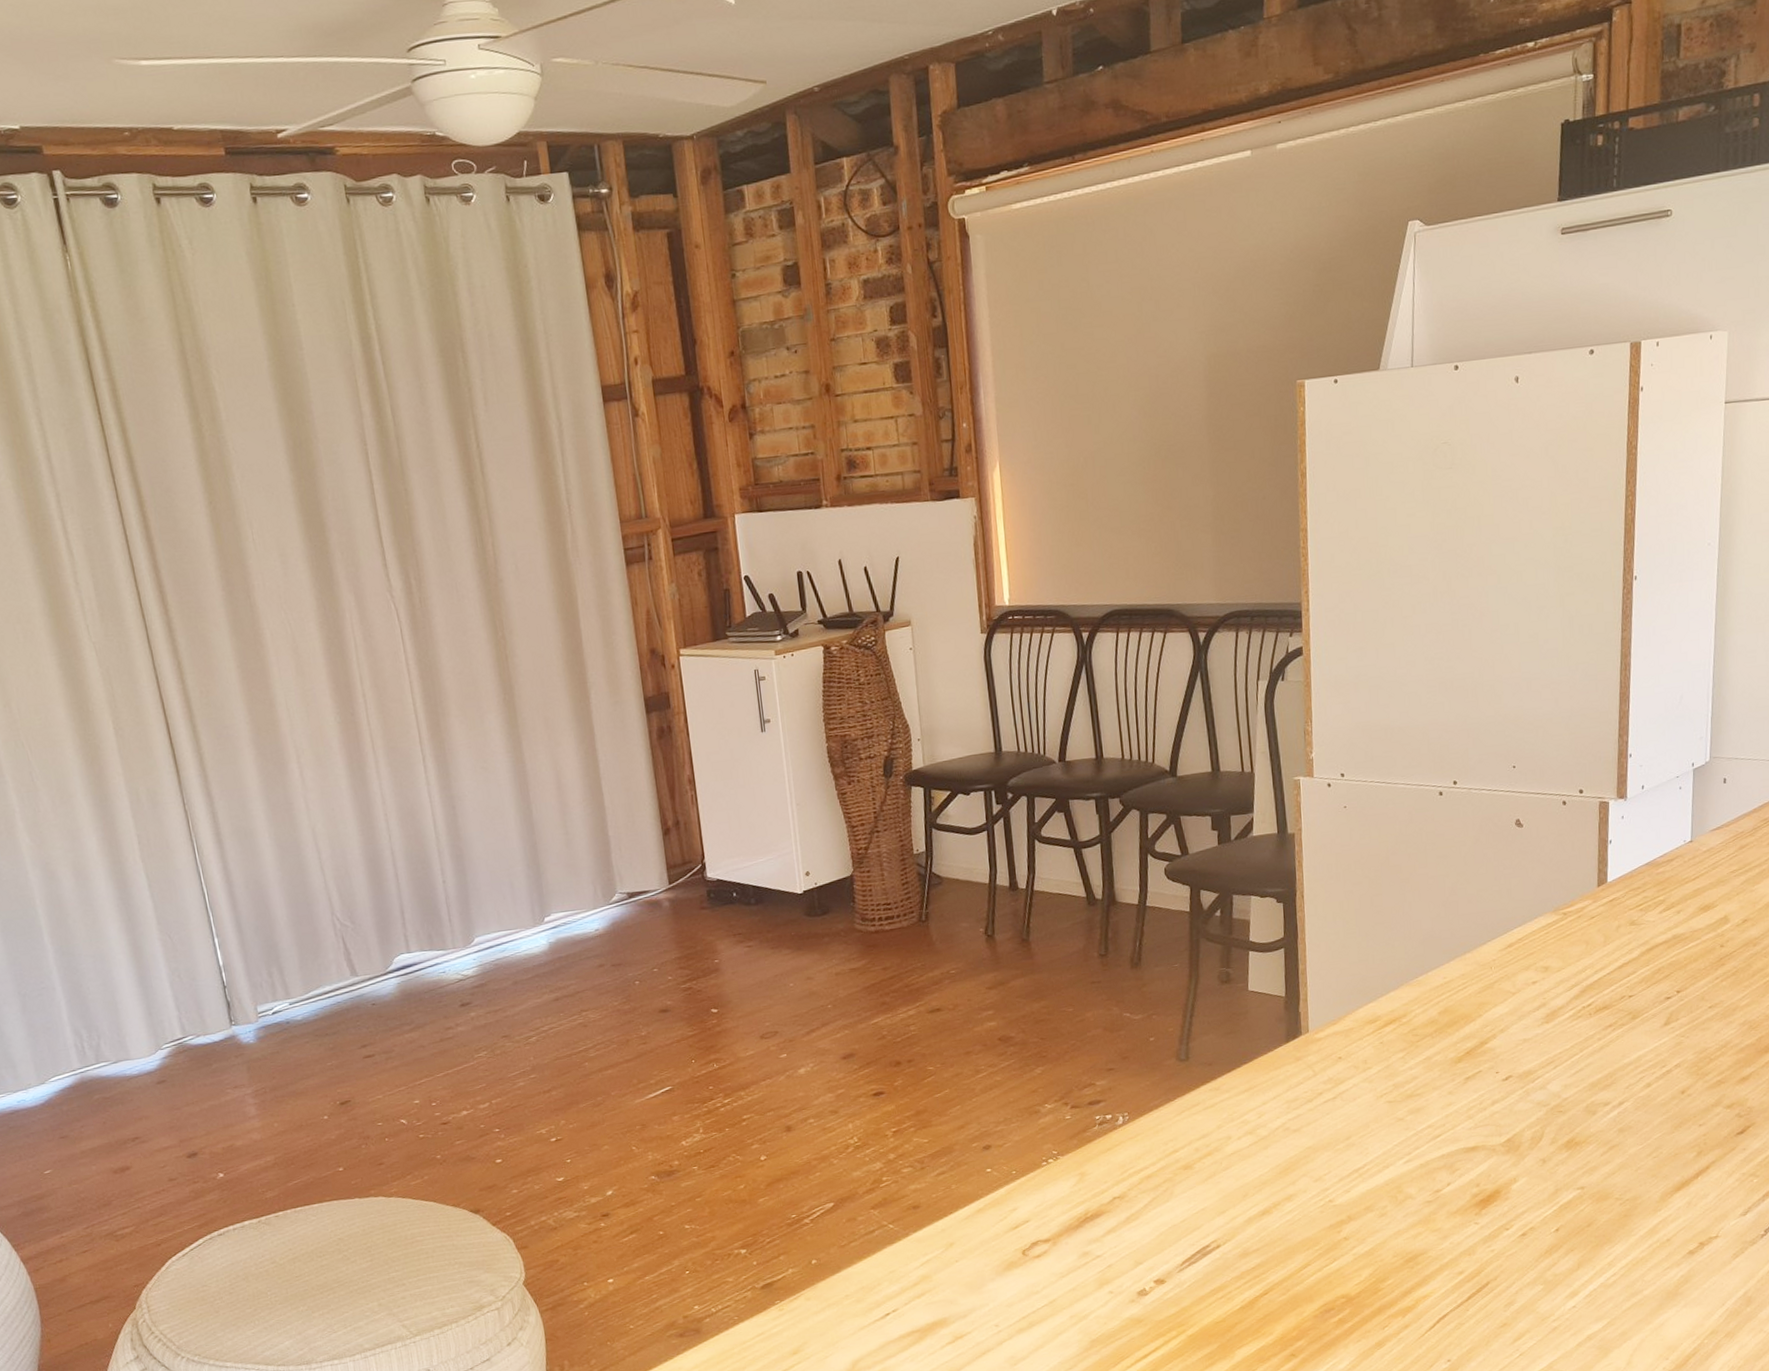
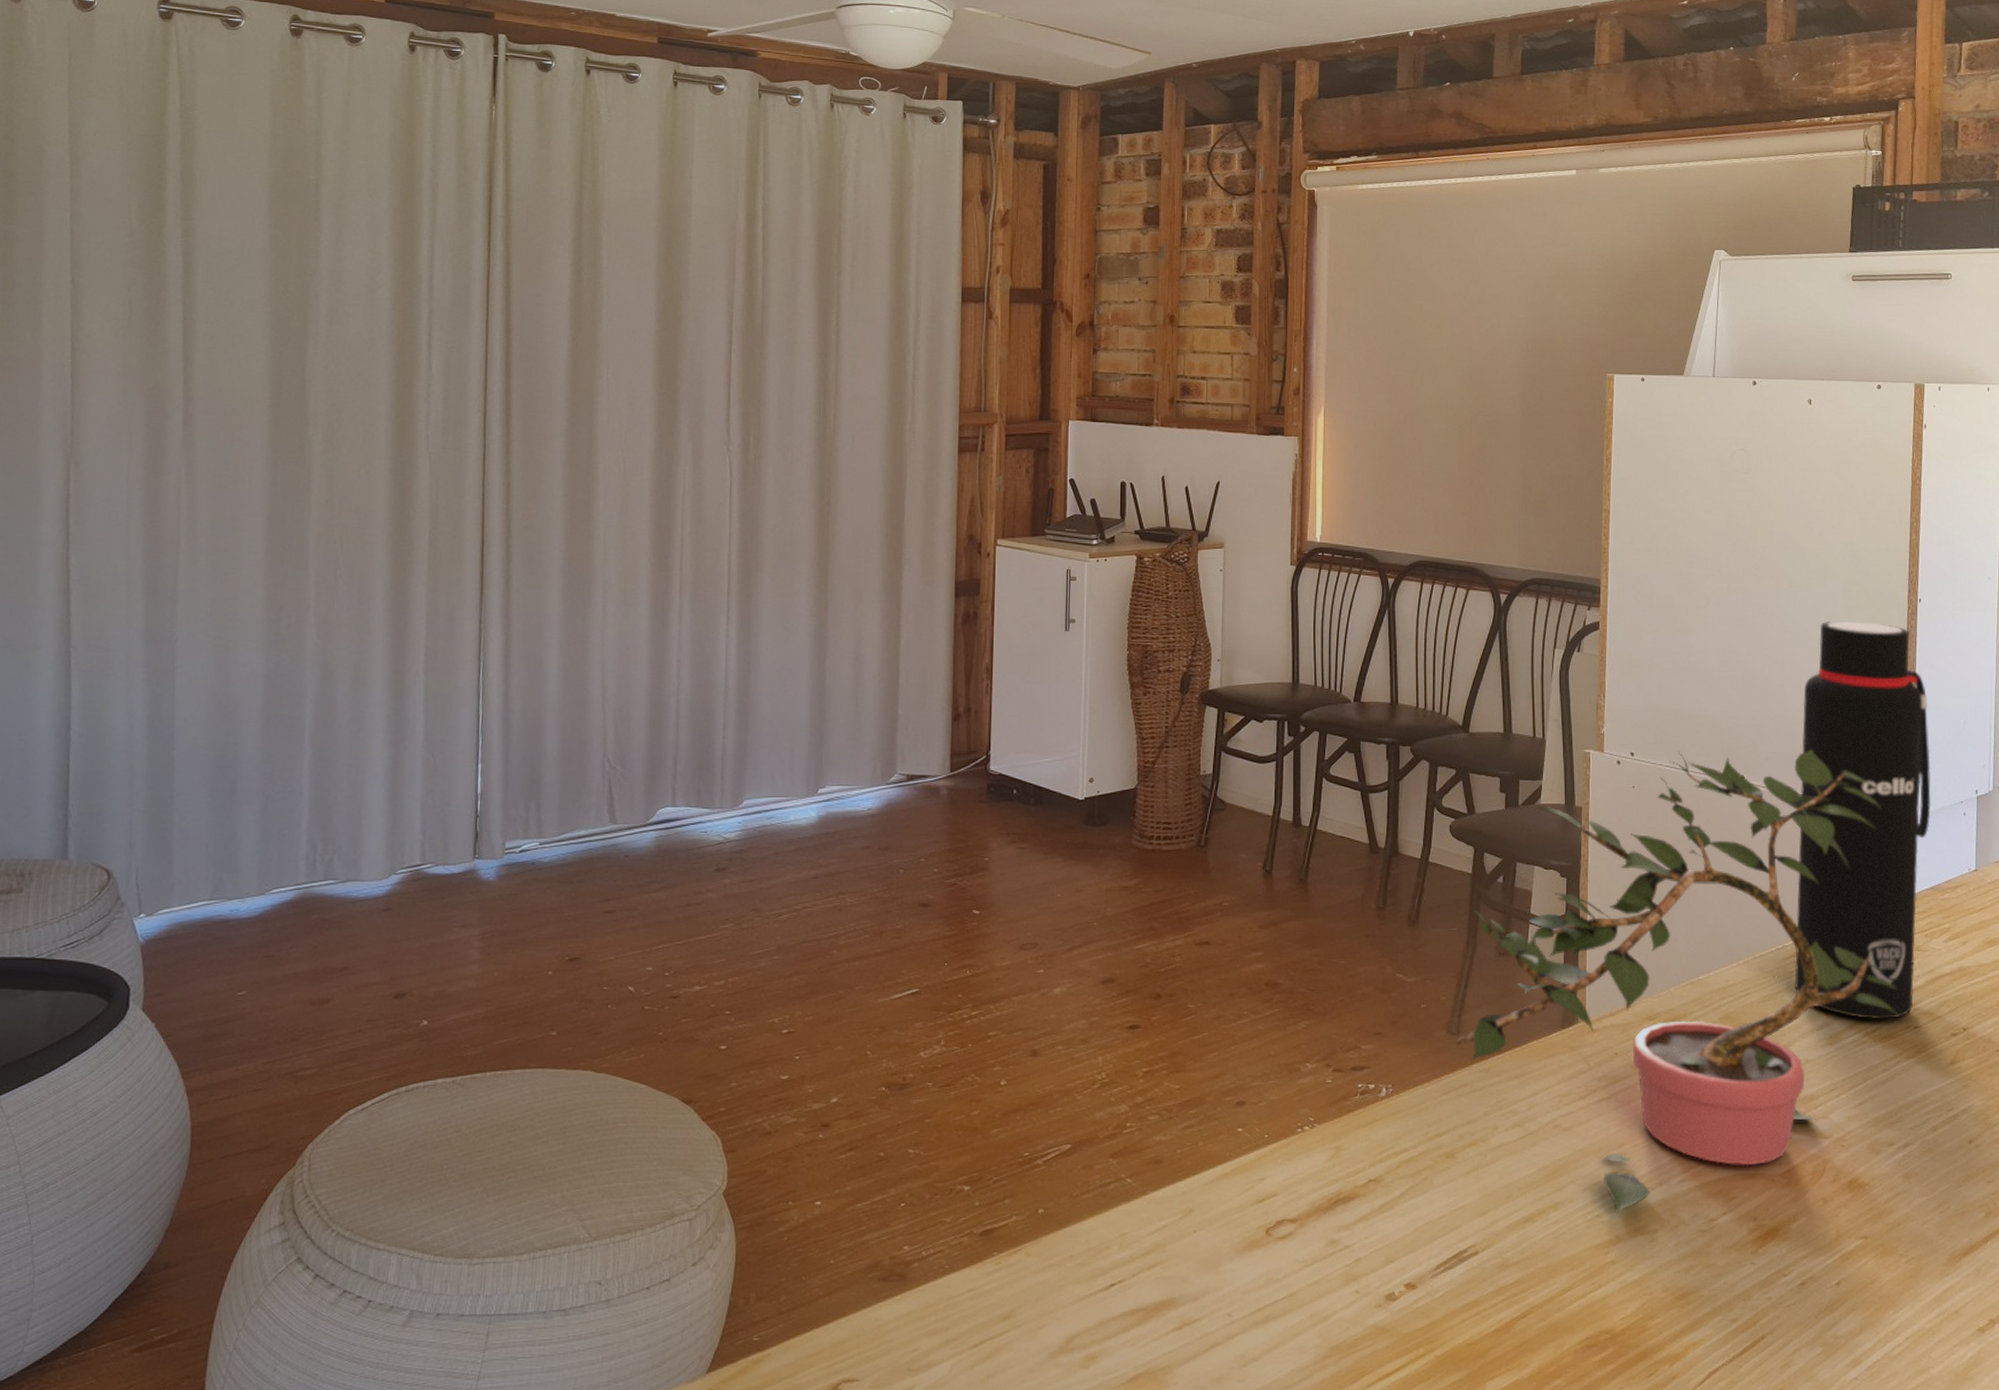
potted plant: none [1185,746,1613,1197] -> present [1455,750,1898,1214]
water bottle: none [1511,607,1647,995] -> present [1795,621,1931,1019]

